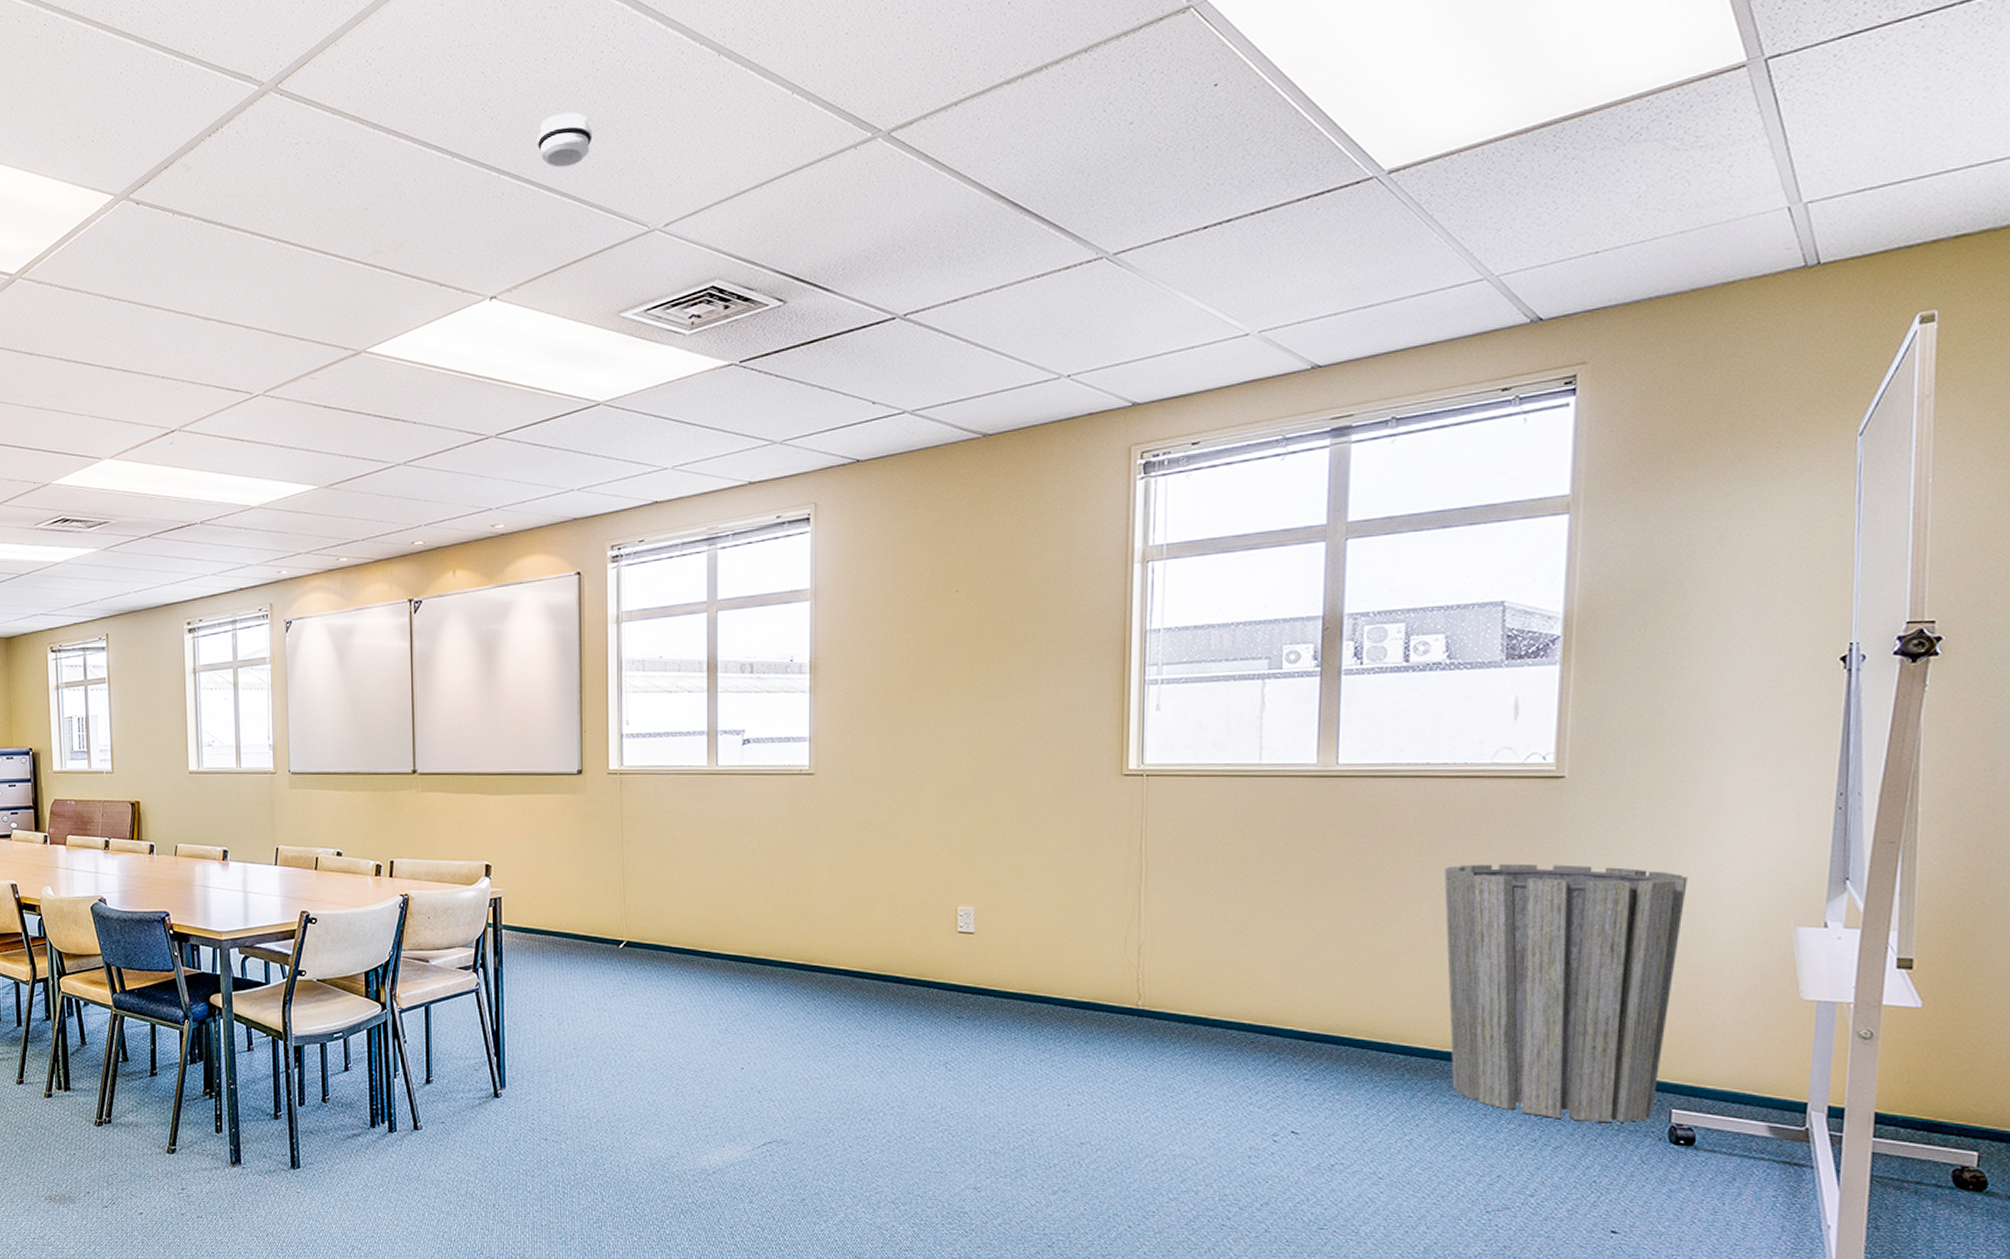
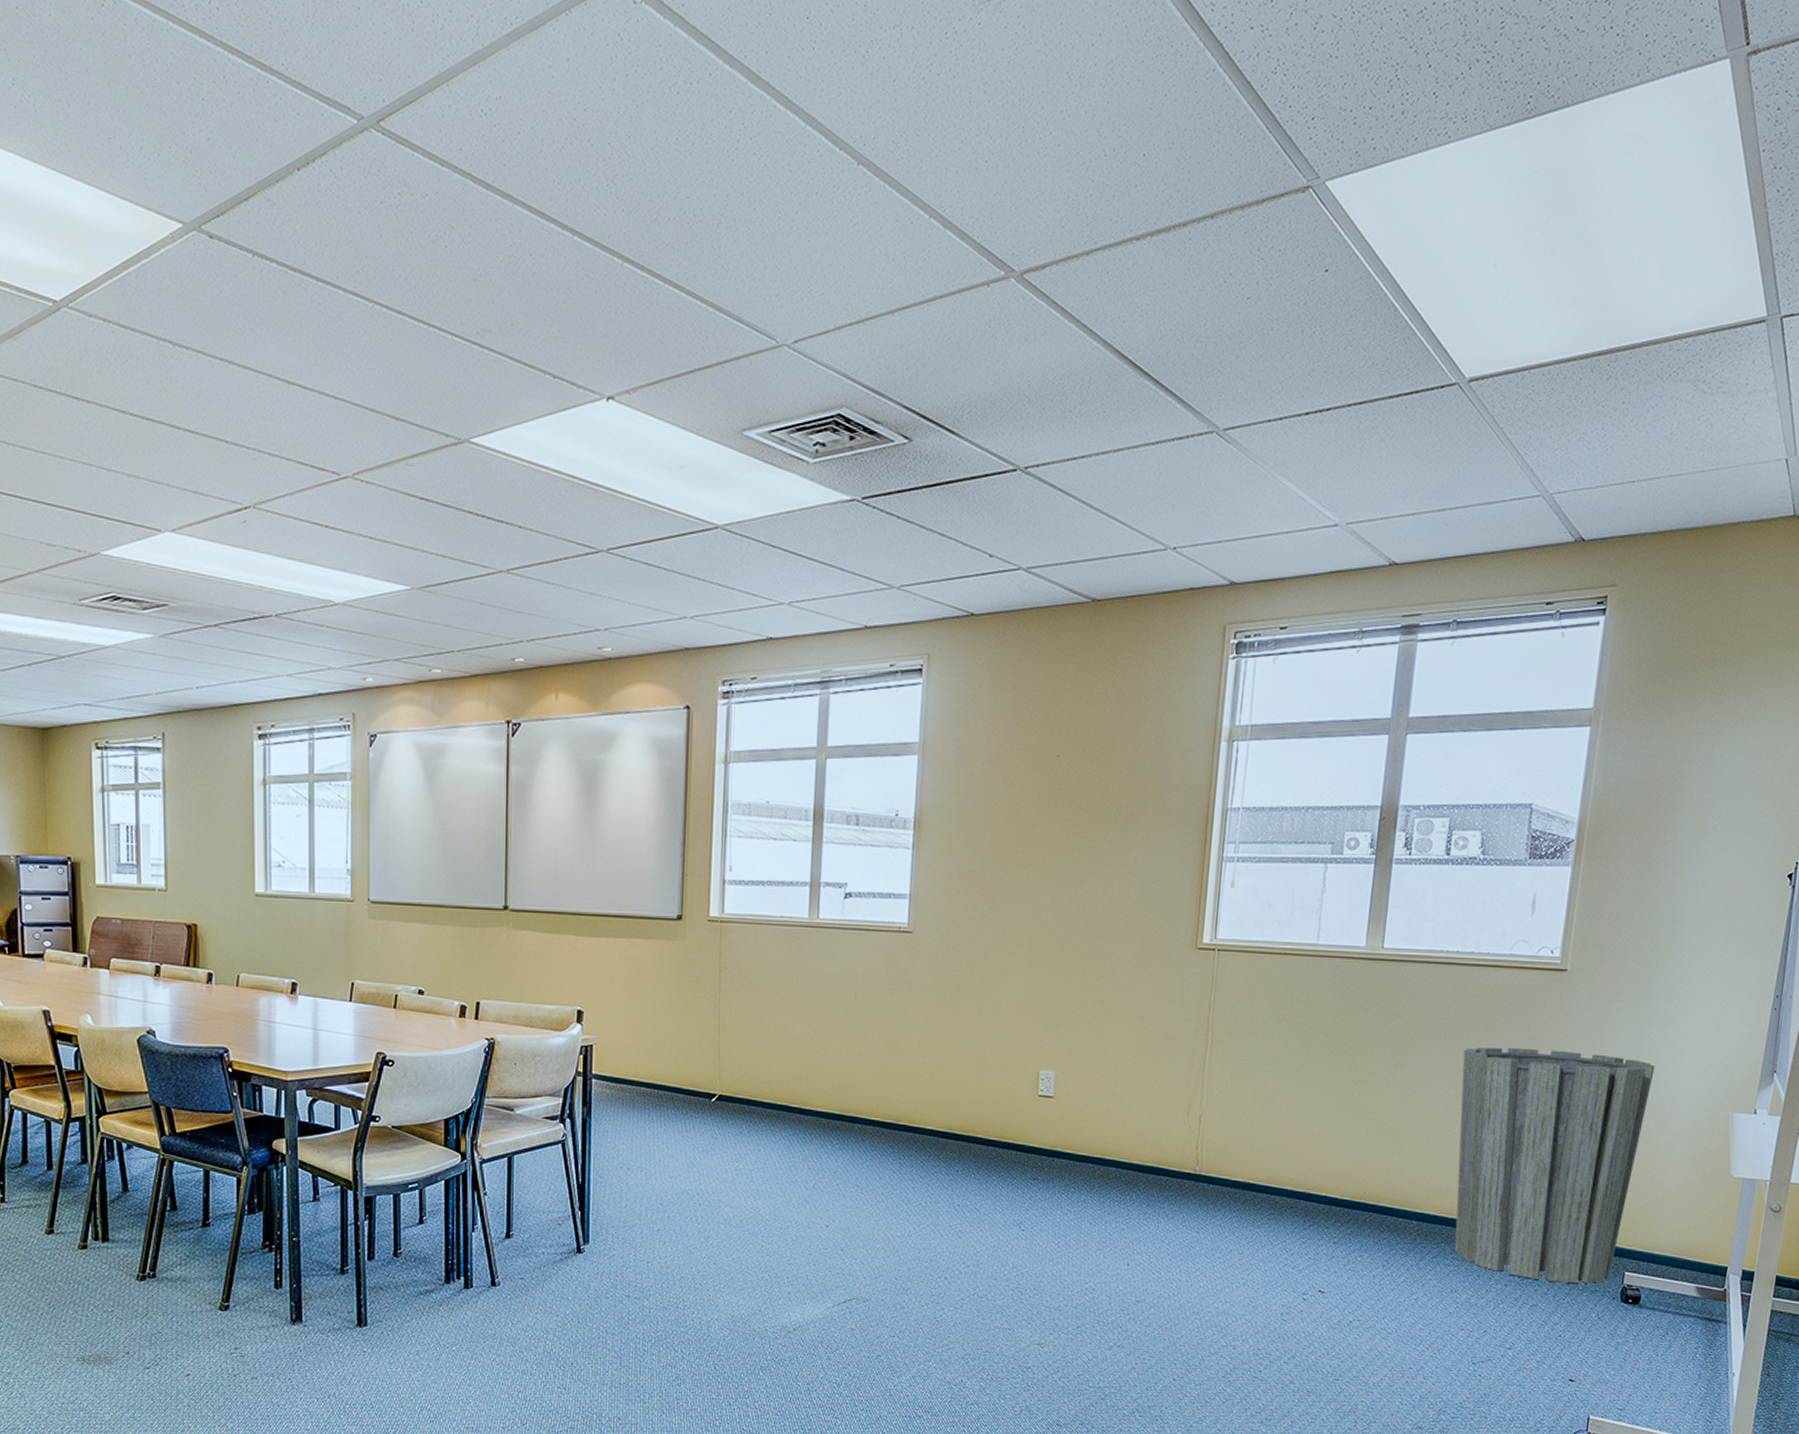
smoke detector: present [536,112,593,168] -> none [664,202,724,264]

